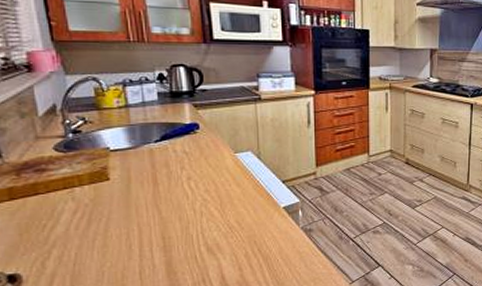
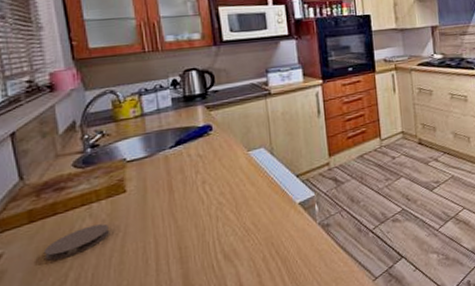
coaster: none [25,208,93,237] -> present [43,223,110,261]

